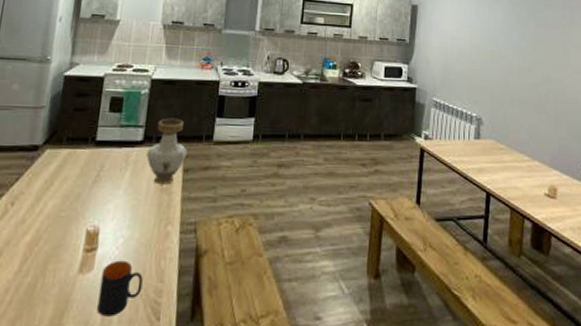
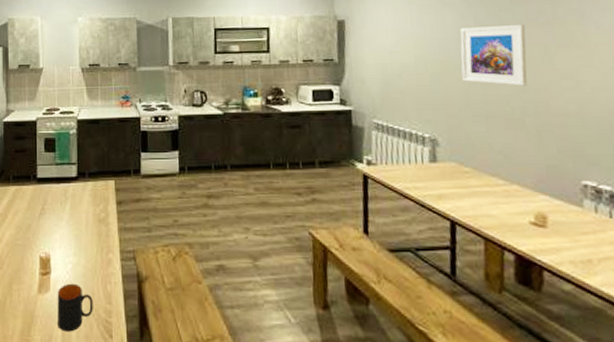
vase: present [146,118,188,185] -> none [82,154,119,216]
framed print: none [504,23,553,77] -> present [460,24,528,86]

